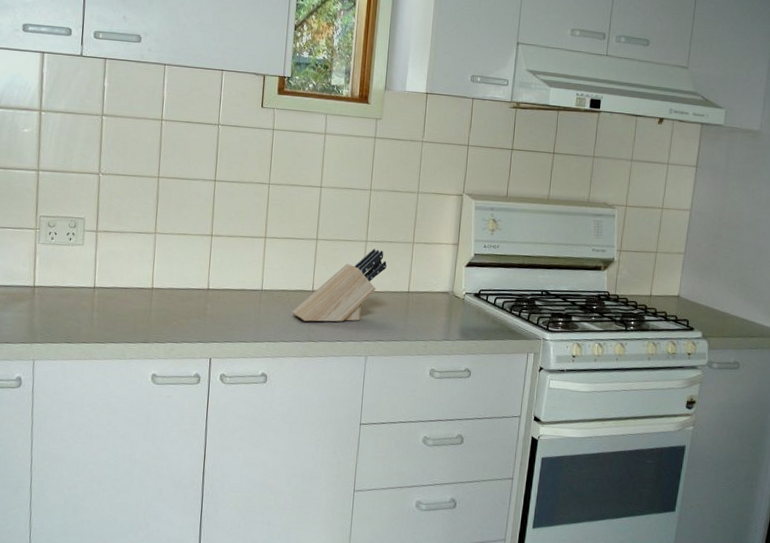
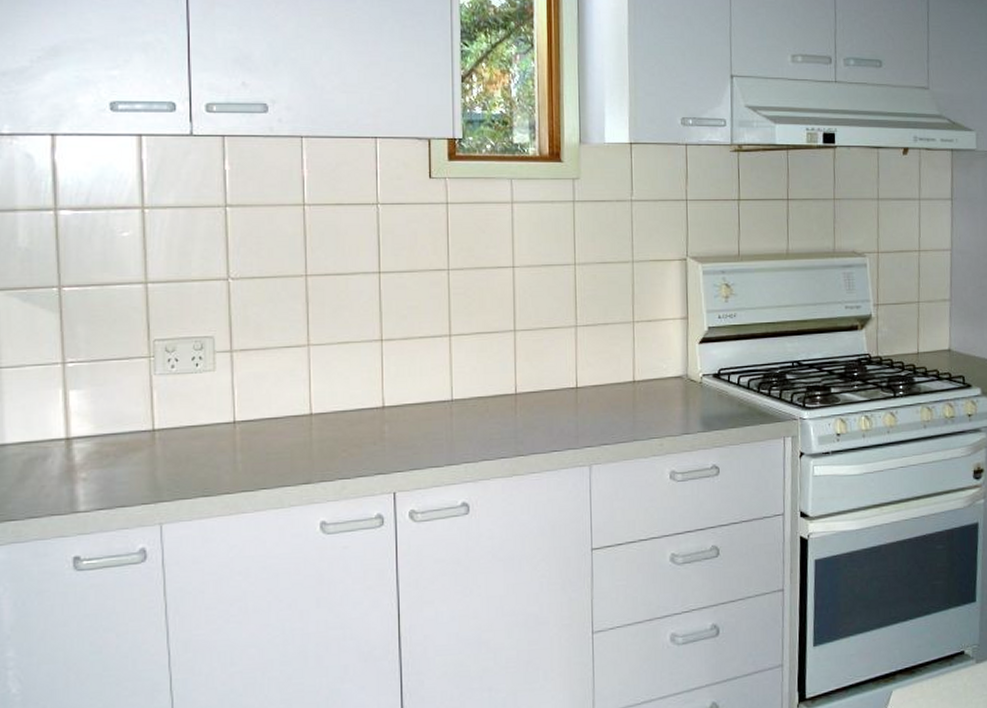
knife block: present [291,249,387,322] -> none [492,334,604,432]

